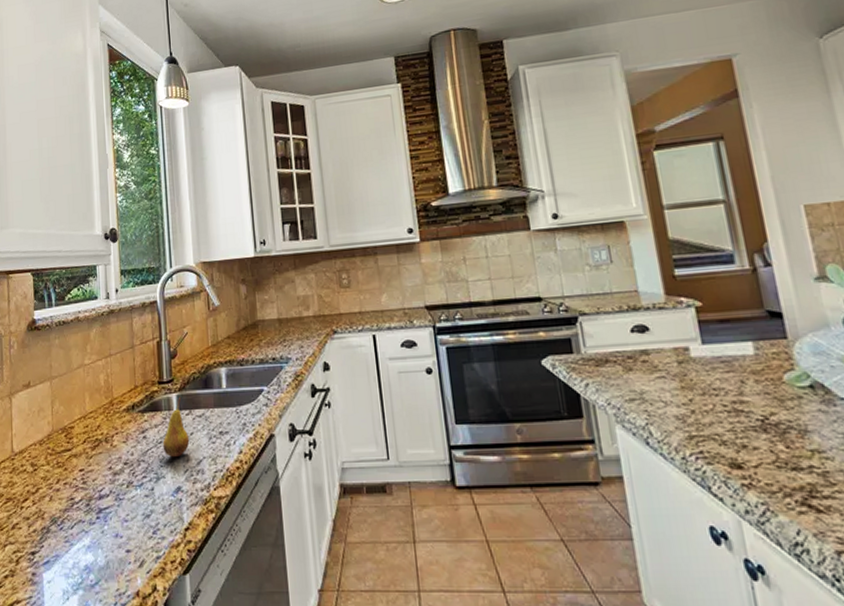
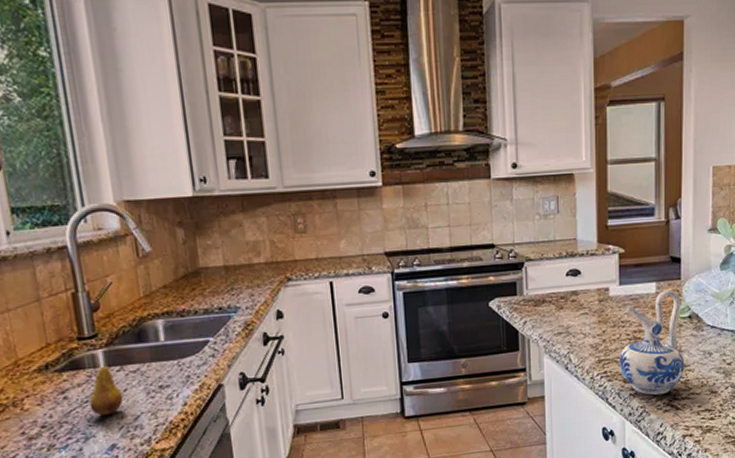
ceramic pitcher: none [716,351,820,490] -> present [619,290,685,396]

